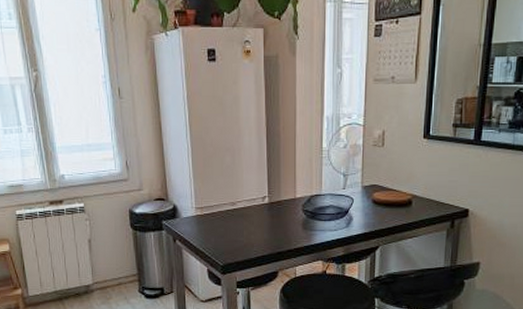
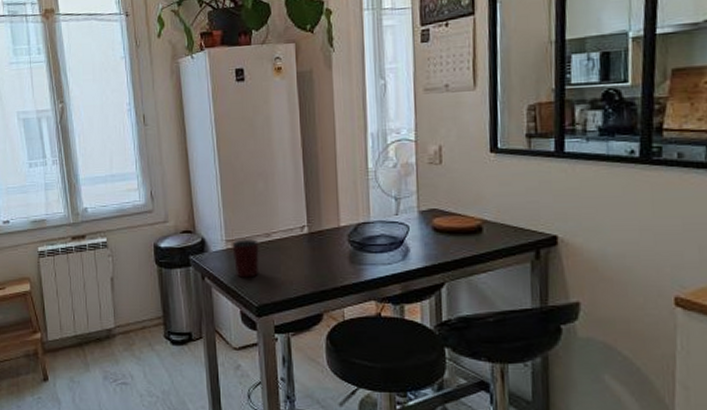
mug: none [201,207,226,241] -> present [232,239,260,278]

